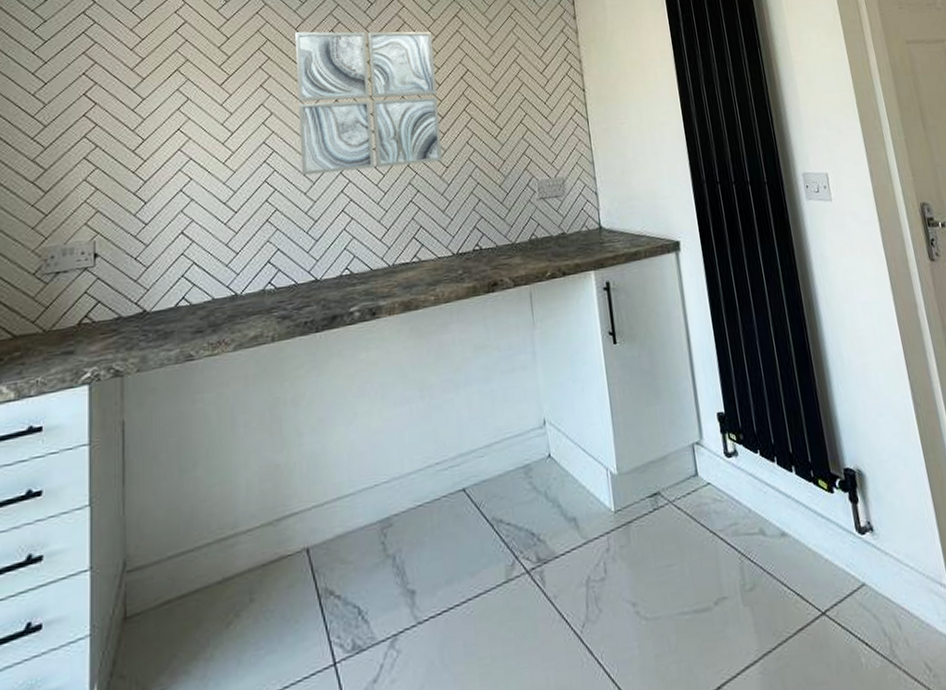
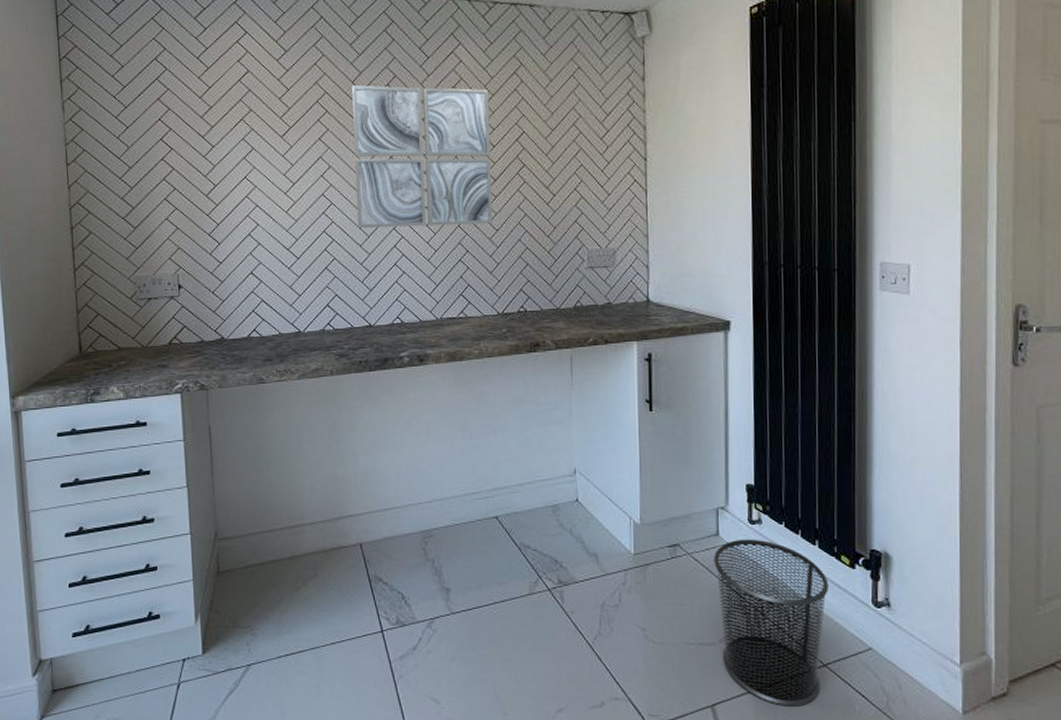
waste bin: none [696,474,824,674] -> present [714,539,829,707]

